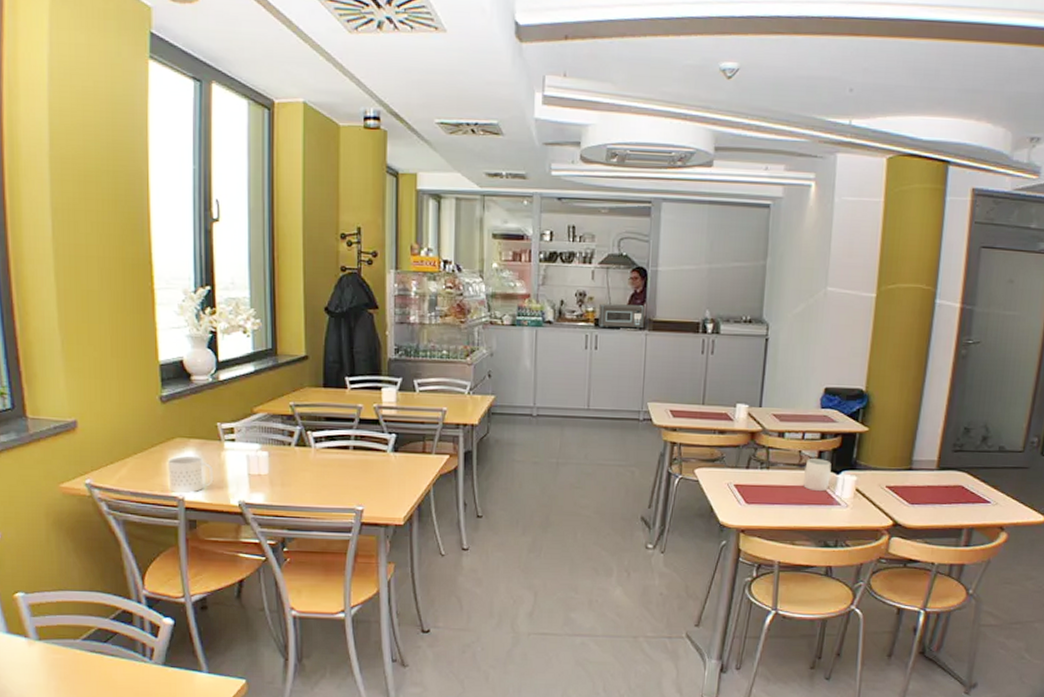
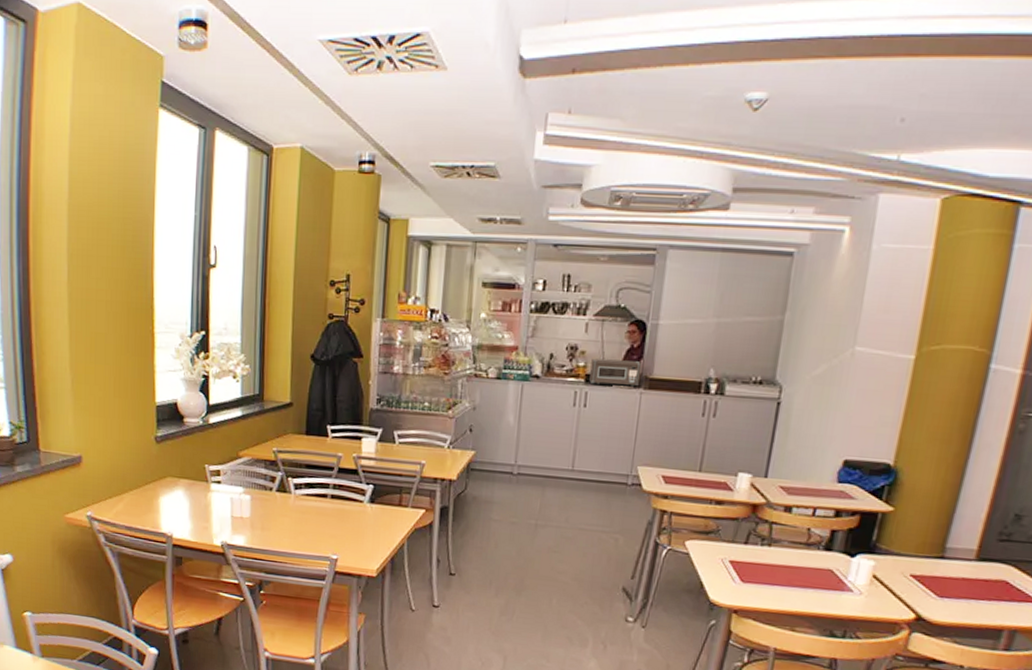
mug: present [167,455,214,494] -> none [158,495,200,531]
mug: present [803,459,831,492] -> none [810,538,846,576]

